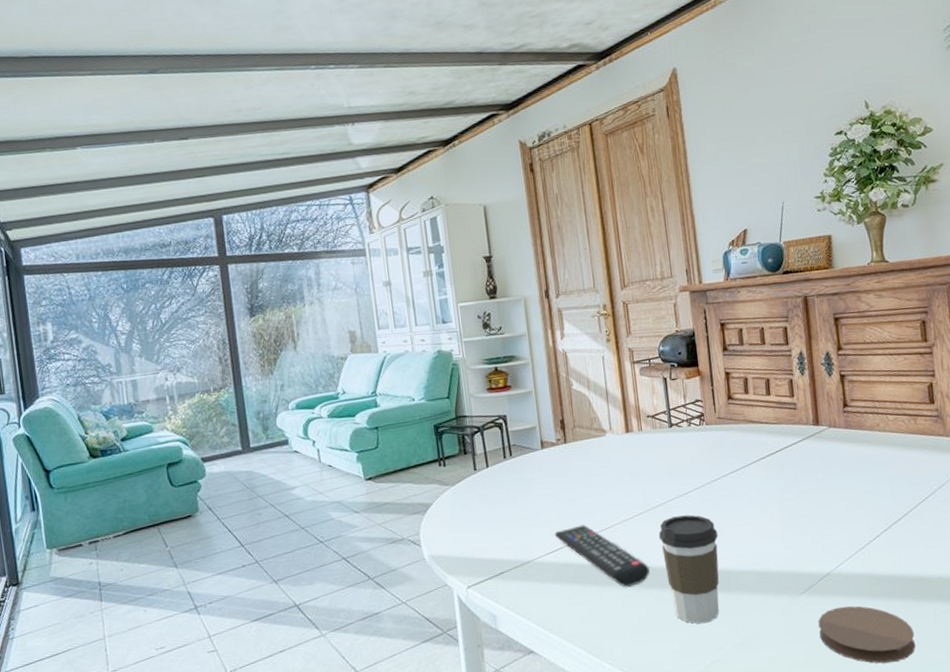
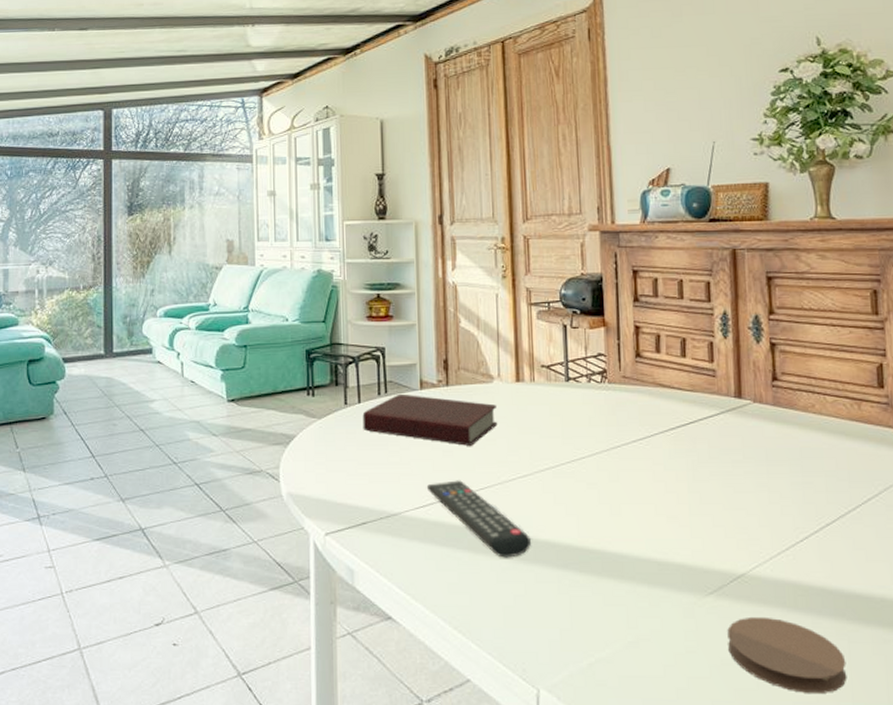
book: none [491,454,612,494] -> present [362,393,497,446]
coffee cup: present [658,515,719,624] -> none [544,484,614,612]

